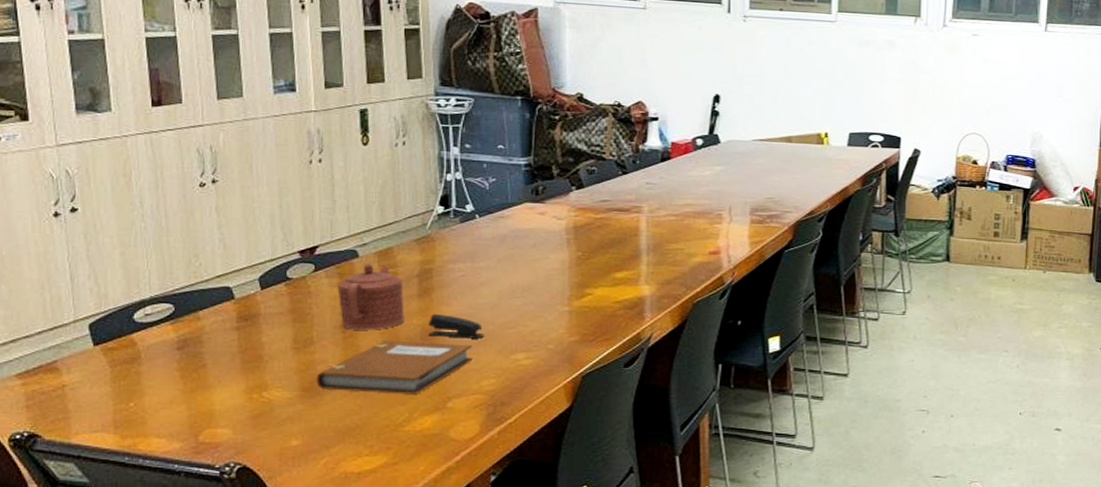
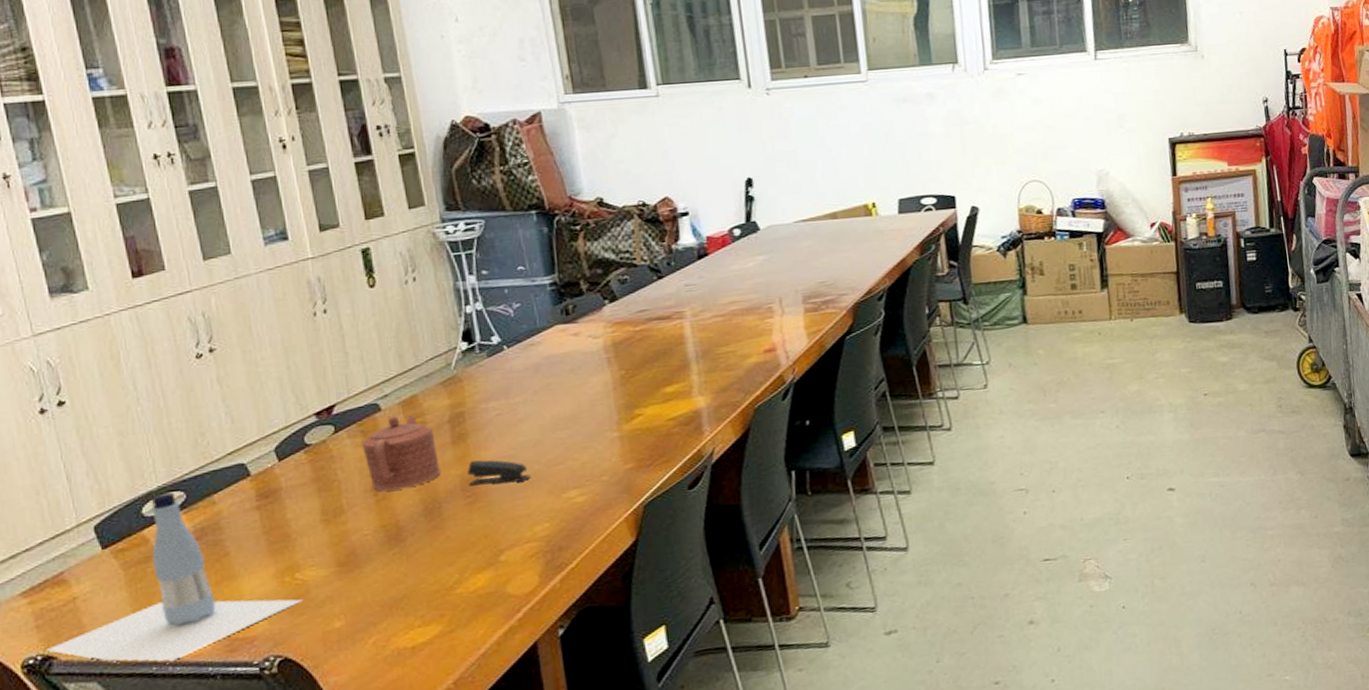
bottle: none [32,303,267,457] -> present [46,492,304,664]
notebook: present [316,340,472,394] -> none [351,489,521,562]

